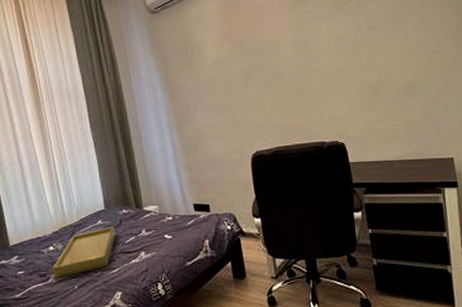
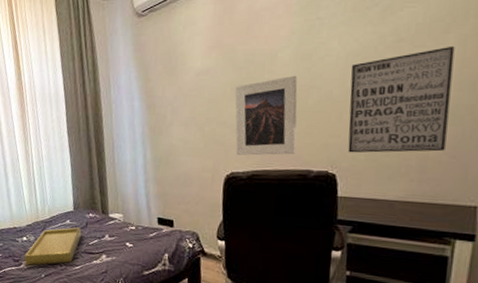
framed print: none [249,60,310,134] -> present [235,75,298,156]
wall art: none [340,31,421,123] -> present [348,45,455,153]

